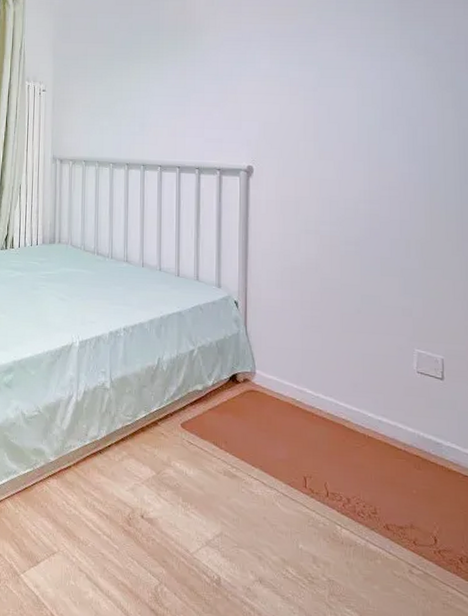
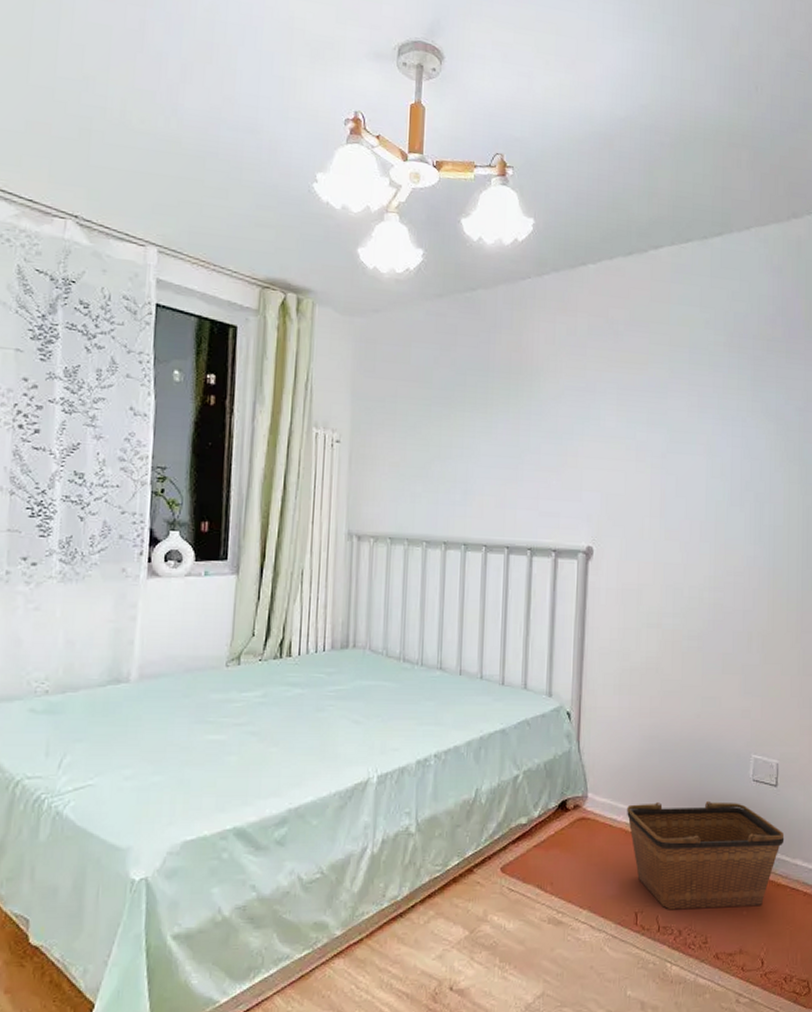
bicycle basket: none [293,383,454,487] -> present [627,800,785,910]

